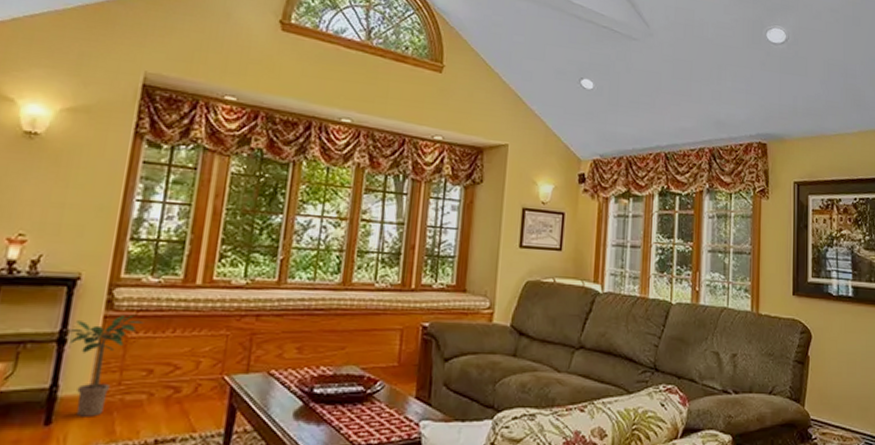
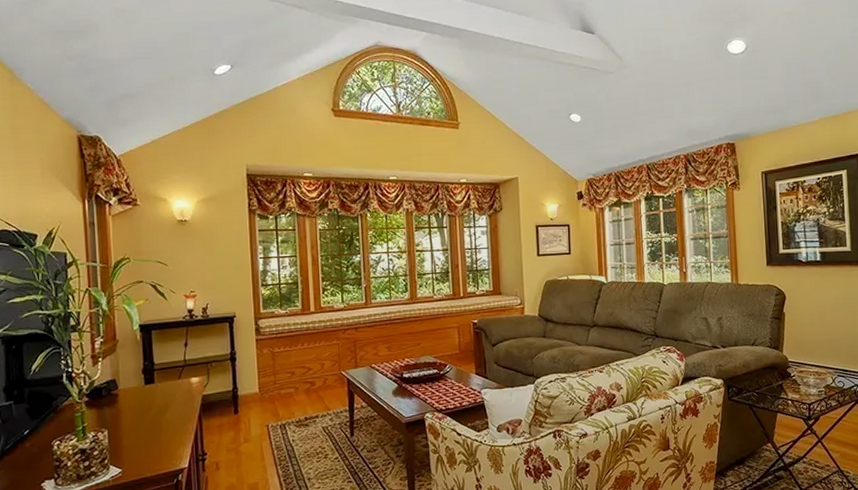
potted plant: present [67,314,144,417] -> none [235,336,282,407]

